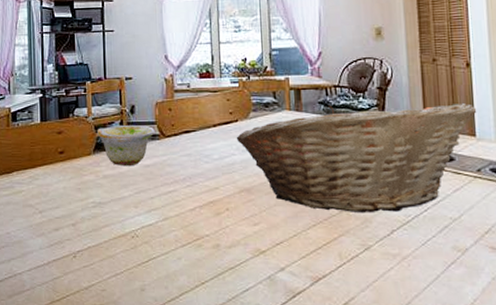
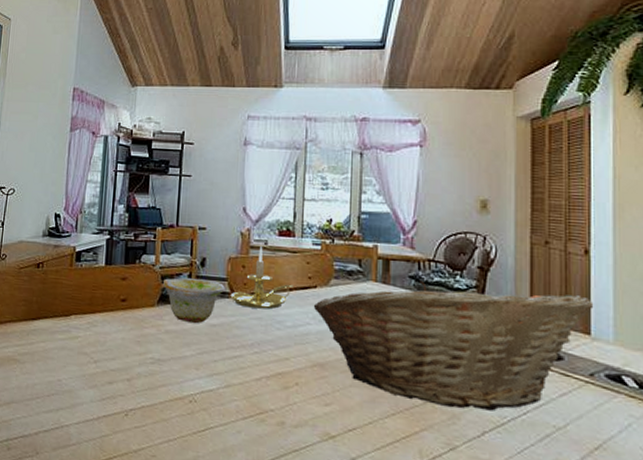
candle holder: none [160,90,217,146] -> present [230,247,294,310]

